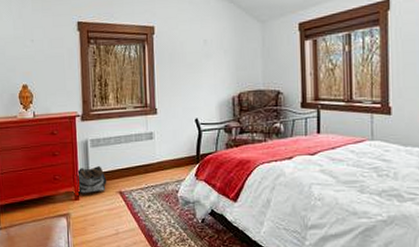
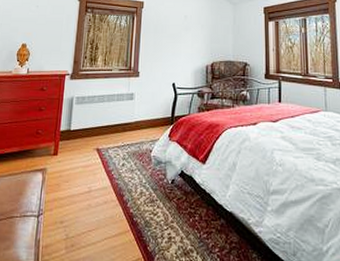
backpack: present [76,166,107,194] -> none [56,123,87,150]

